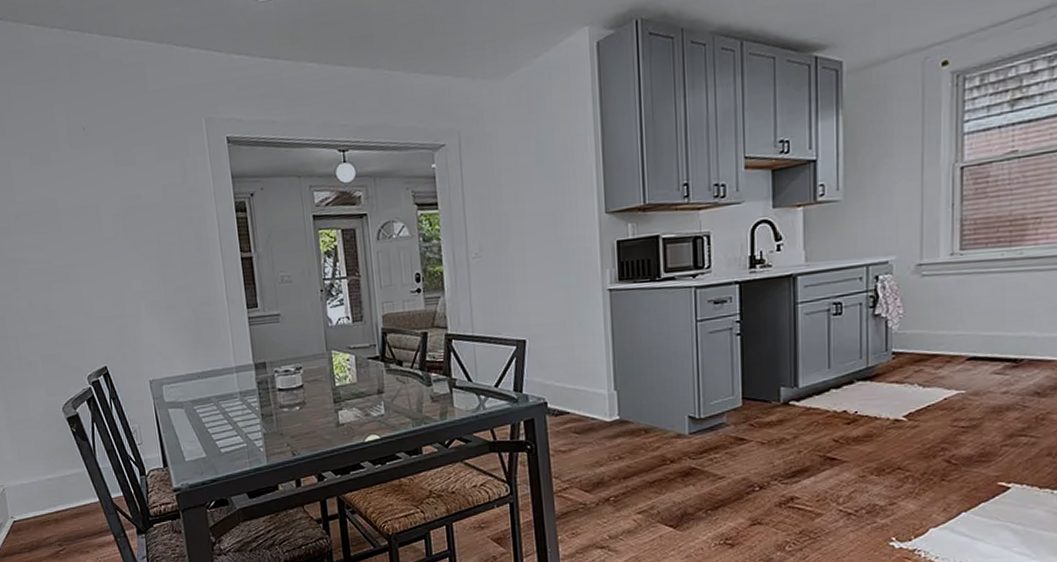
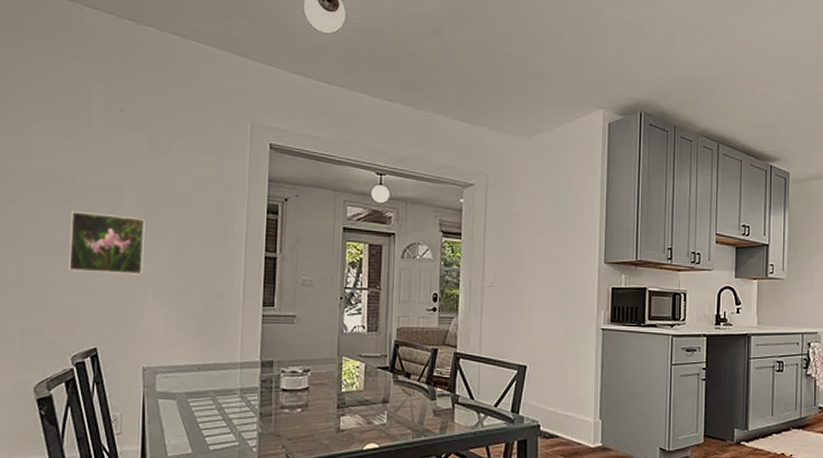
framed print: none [60,235,133,296] -> present [69,210,145,275]

